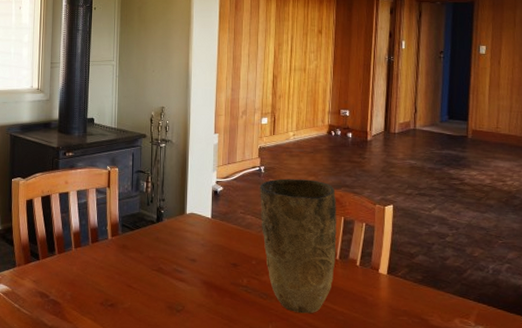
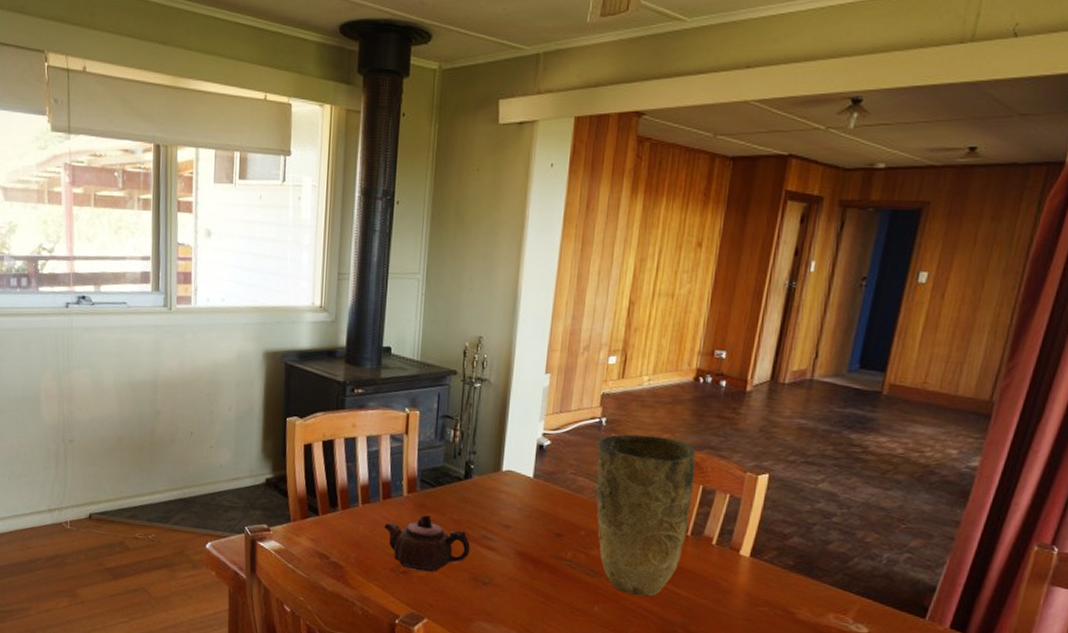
teapot: none [93,254,165,304] -> present [384,515,470,573]

